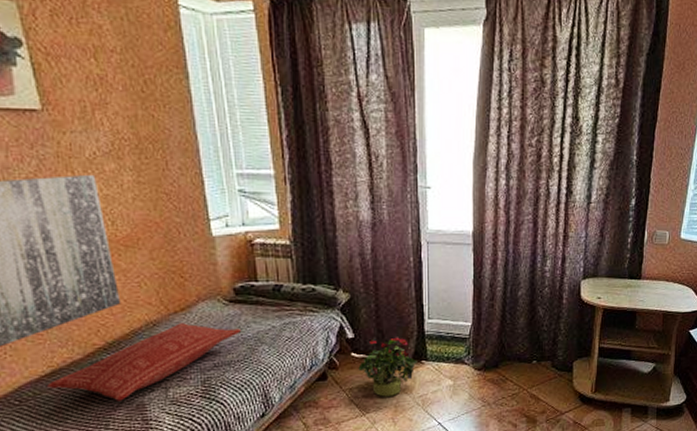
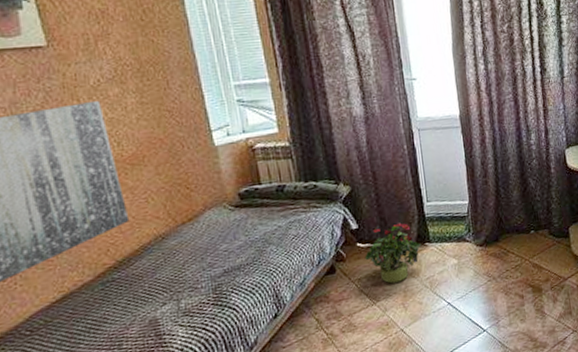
pillow: present [47,323,241,401] -> none [58,232,248,320]

